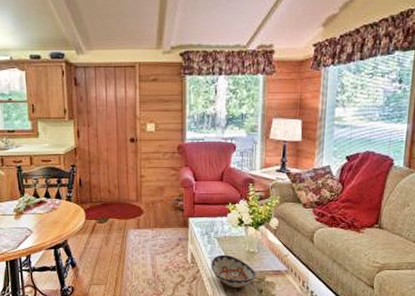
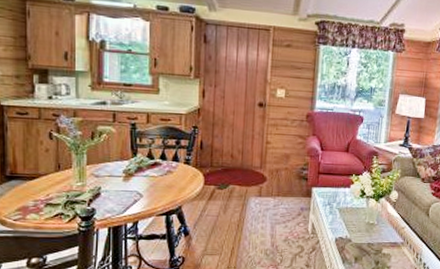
decorative bowl: present [211,254,256,288] -> none [330,225,374,260]

